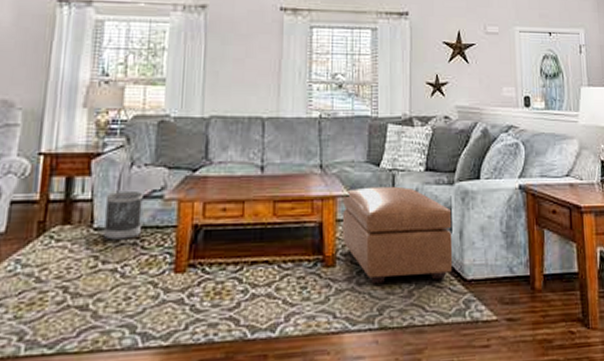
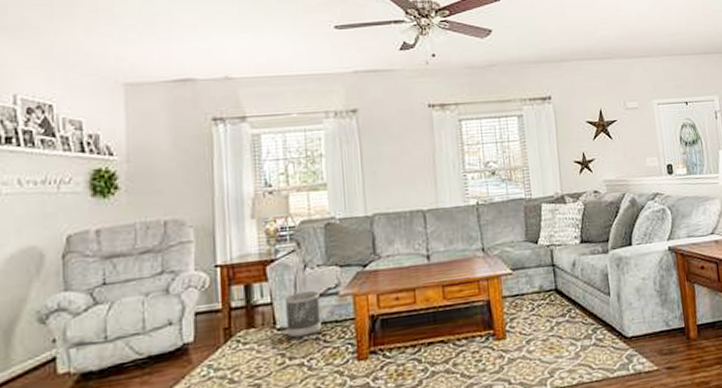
ottoman: present [343,186,453,284] -> none [507,260,614,350]

